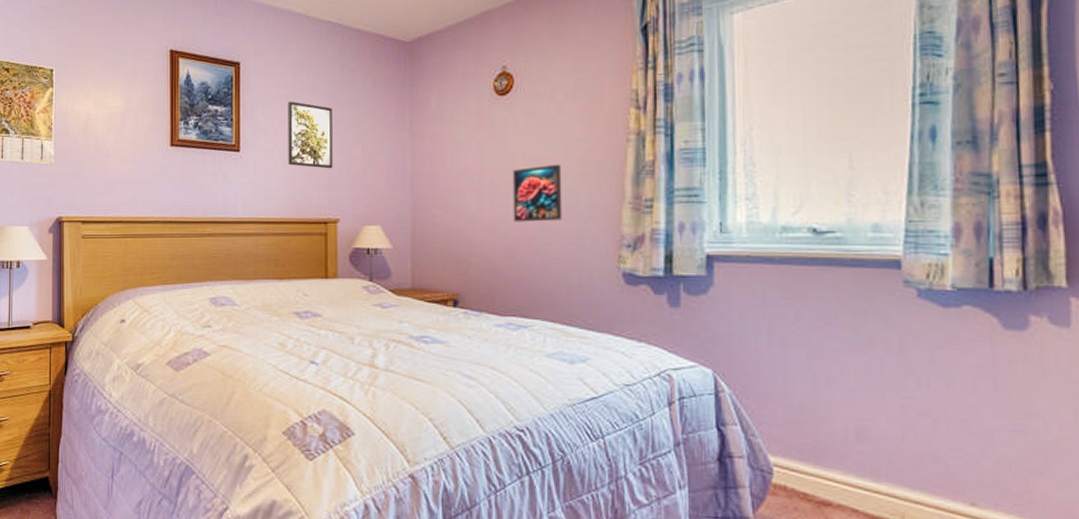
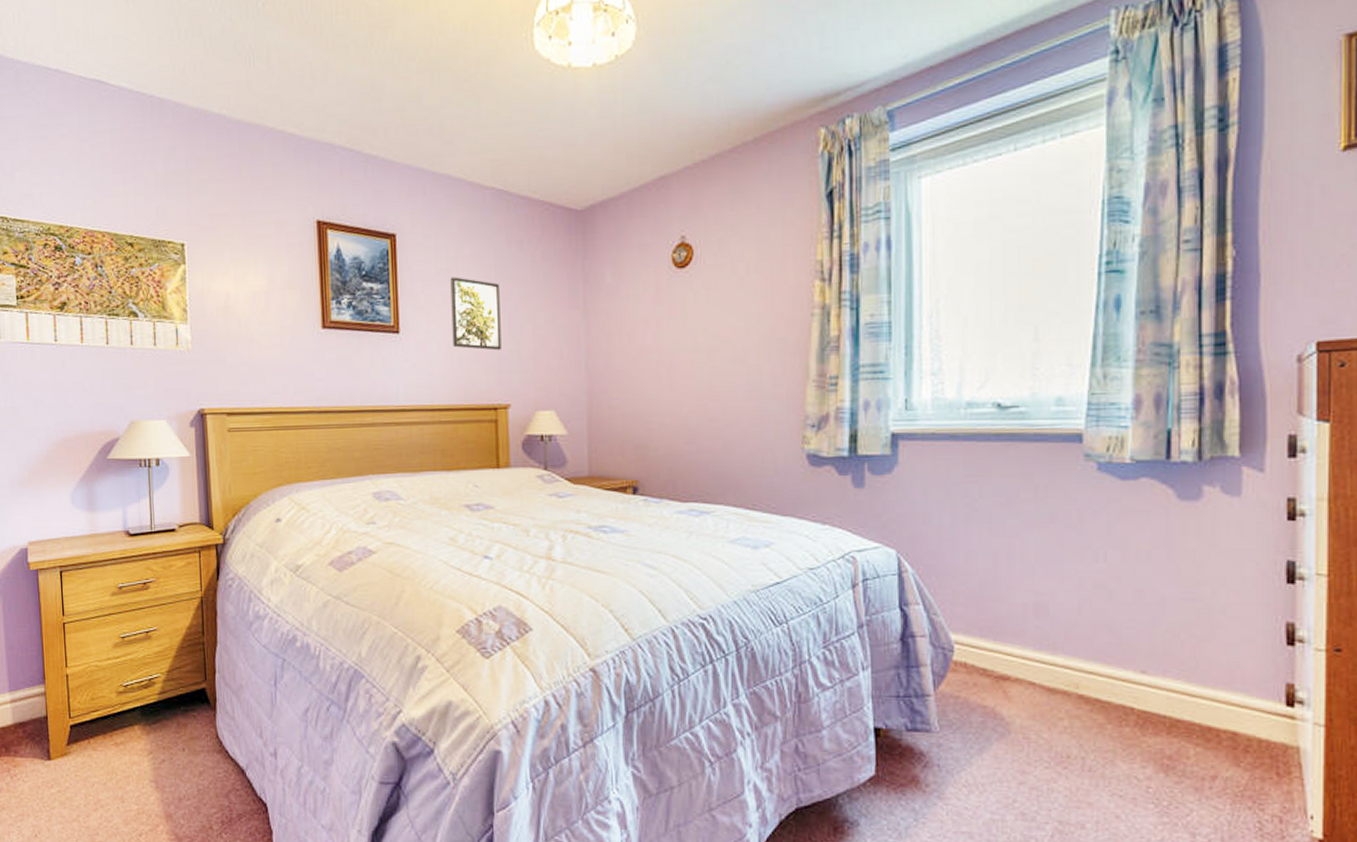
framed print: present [512,164,563,222] -> none [693,341,745,404]

